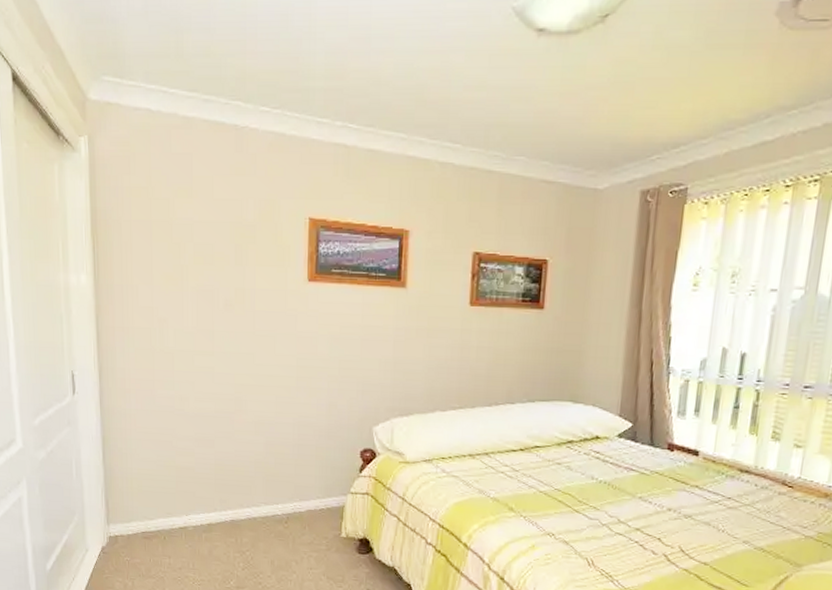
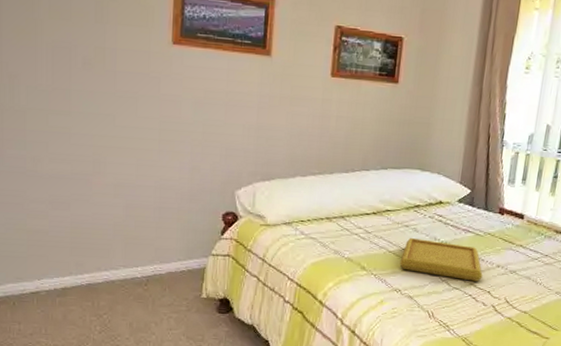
serving tray: none [552,476,651,527] -> present [399,237,483,282]

